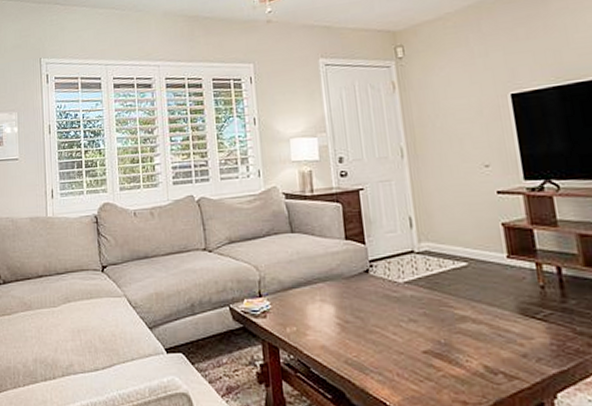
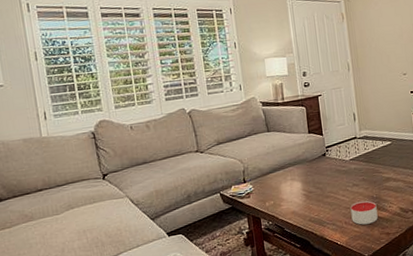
candle: none [405,345,448,382] -> present [350,200,378,225]

